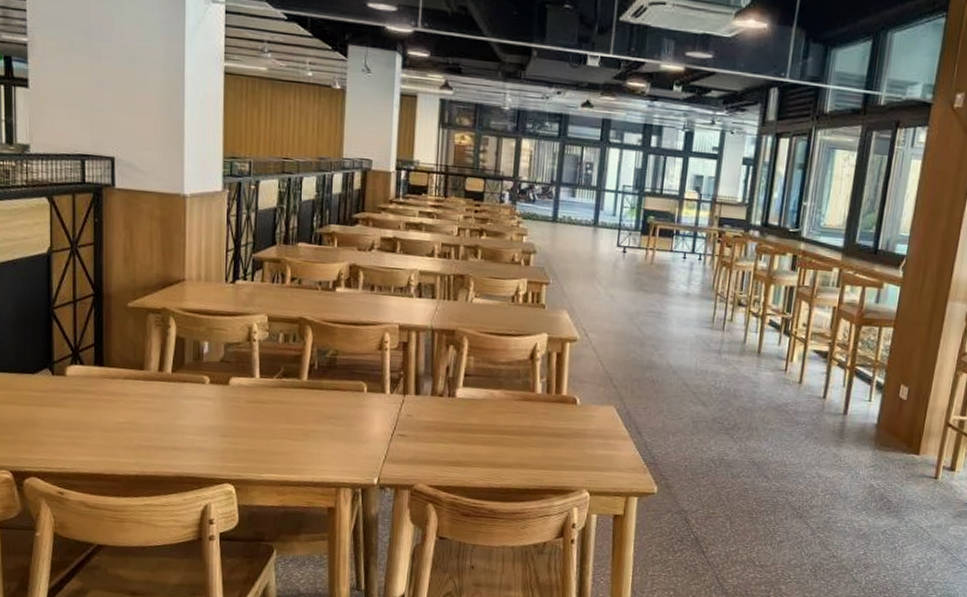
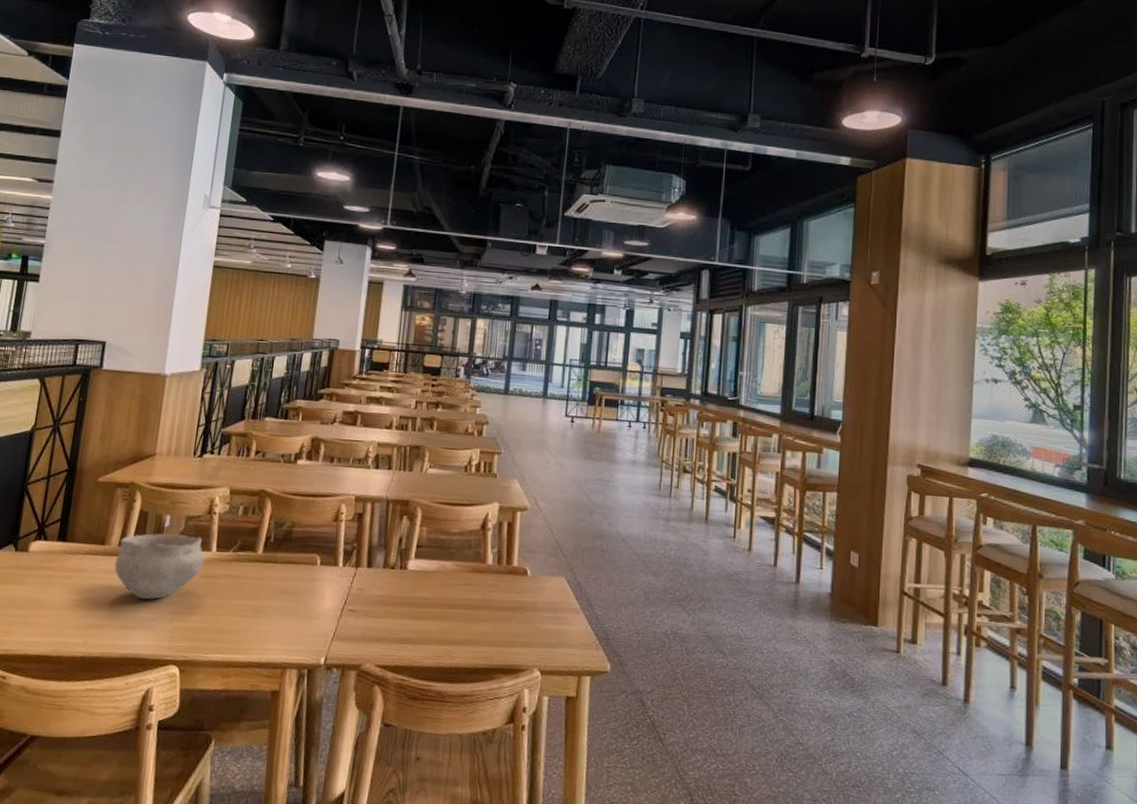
bowl: none [156,359,250,423] -> present [114,533,206,600]

